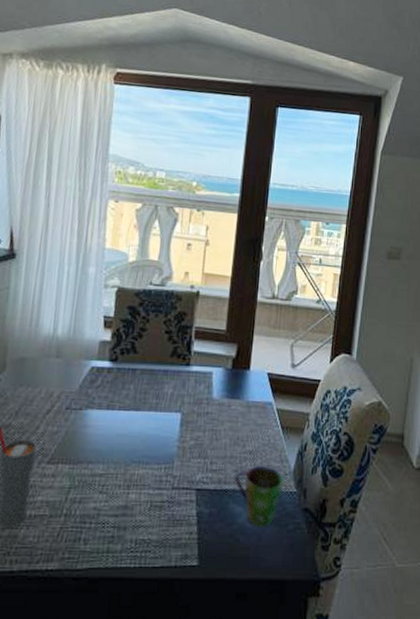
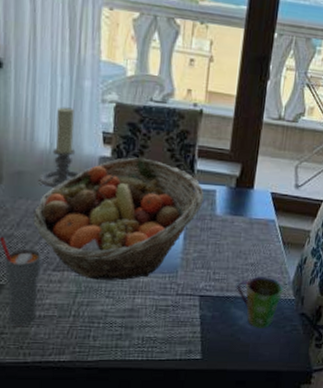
fruit basket: none [31,340,201,473] -> present [33,157,204,281]
candle holder: none [40,293,81,374] -> present [39,107,80,188]

